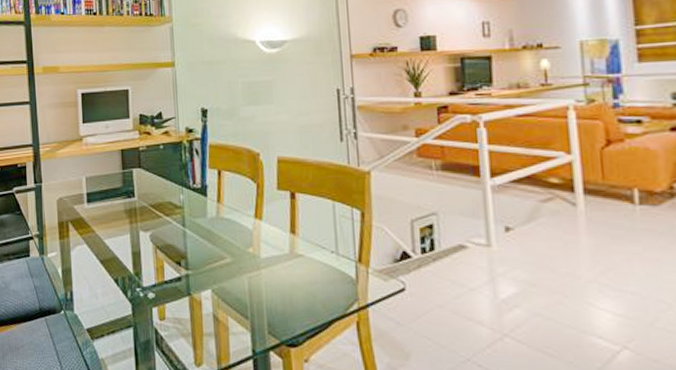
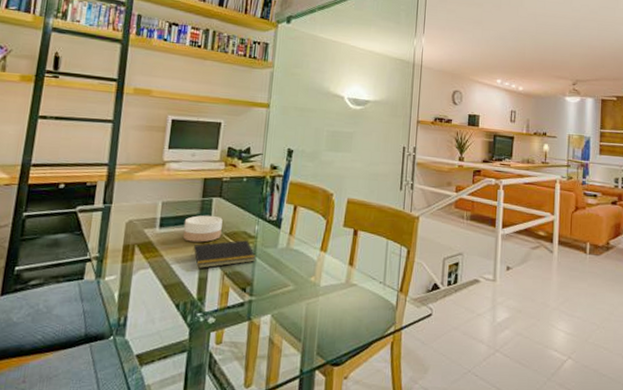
bowl: none [109,187,147,216] -> present [182,215,223,243]
notepad: none [121,211,187,242] -> present [192,240,257,268]

